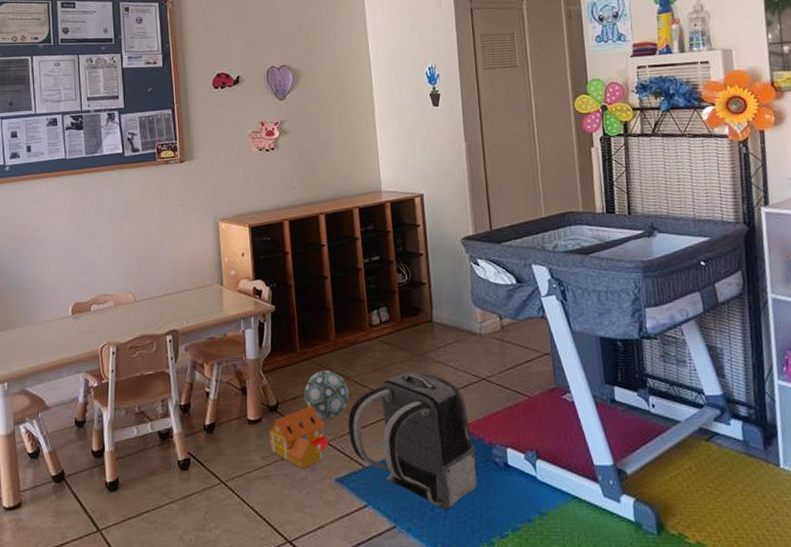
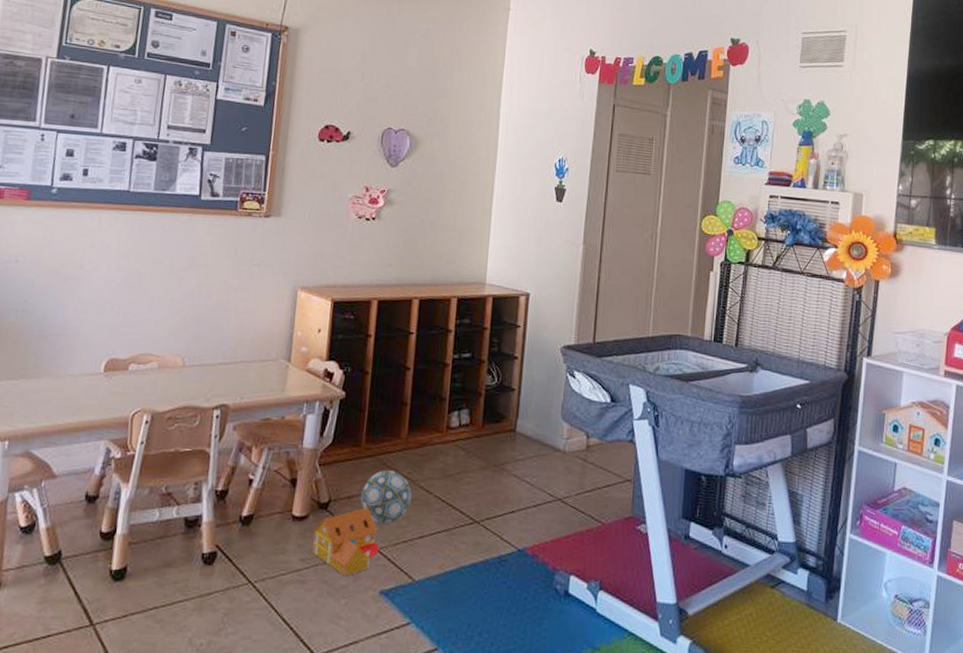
backpack: present [348,371,478,510] -> none [403,482,537,636]

